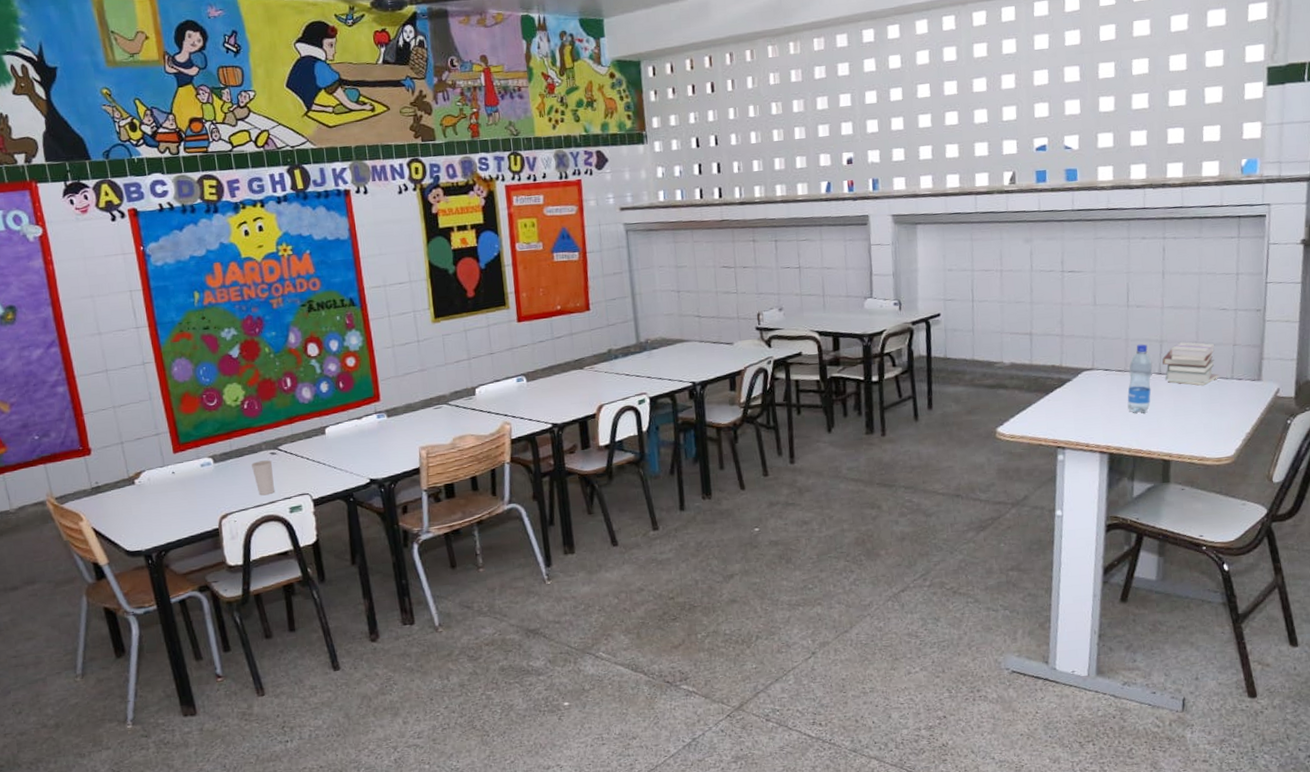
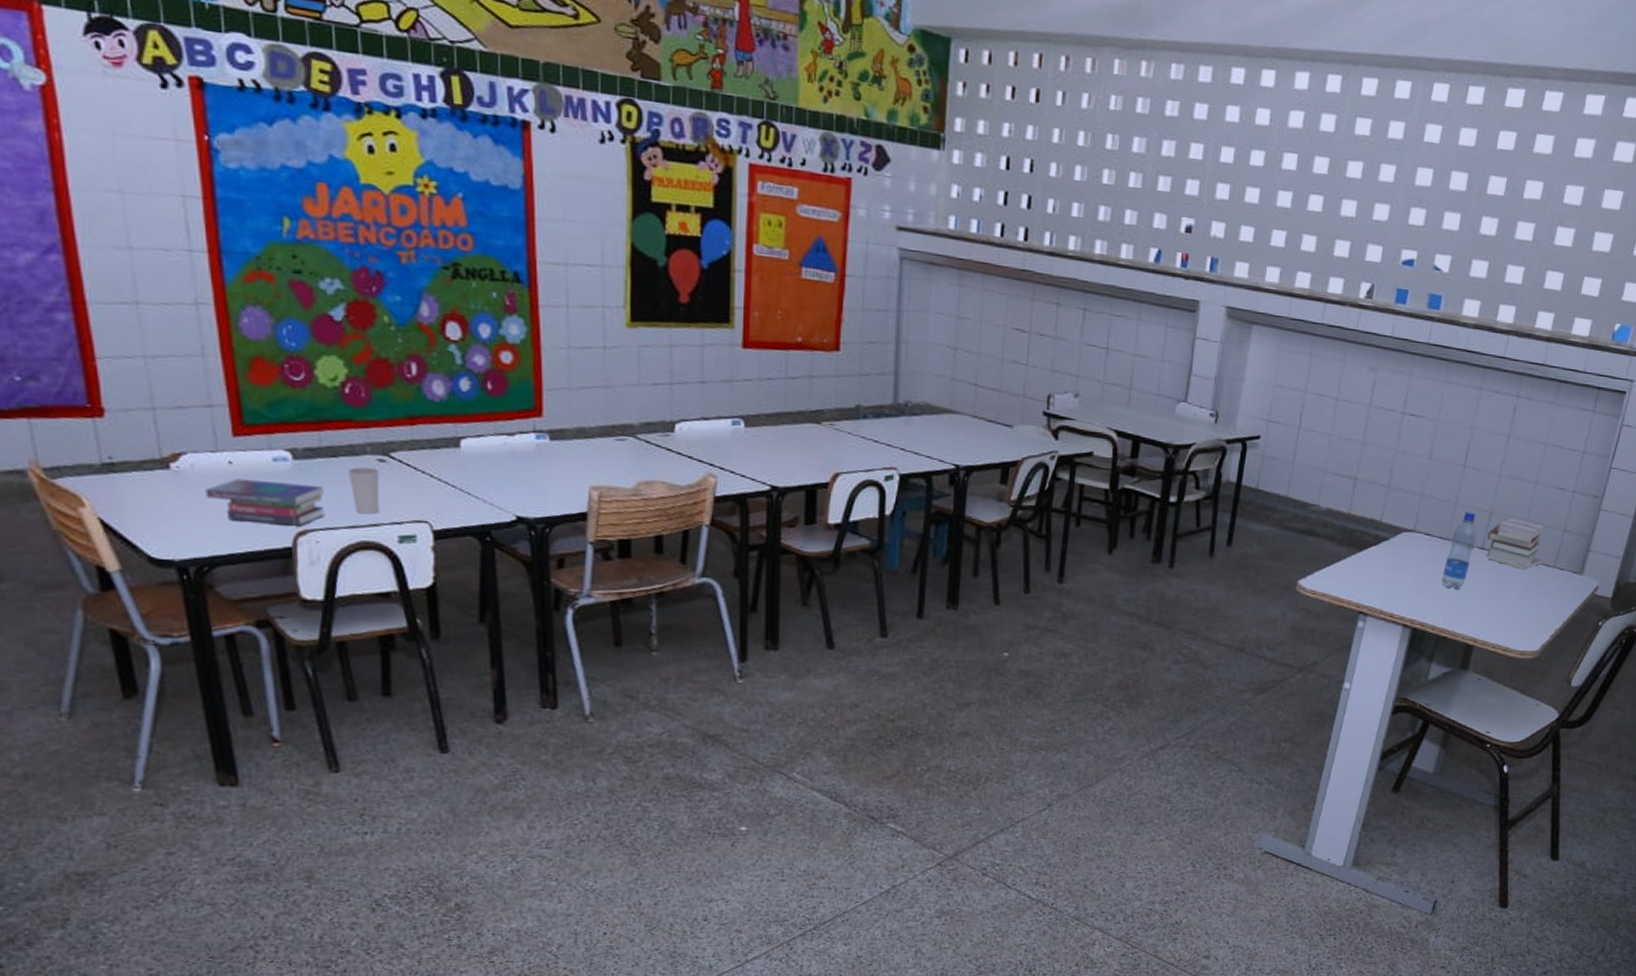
books: none [159,479,238,515] -> present [205,478,324,526]

